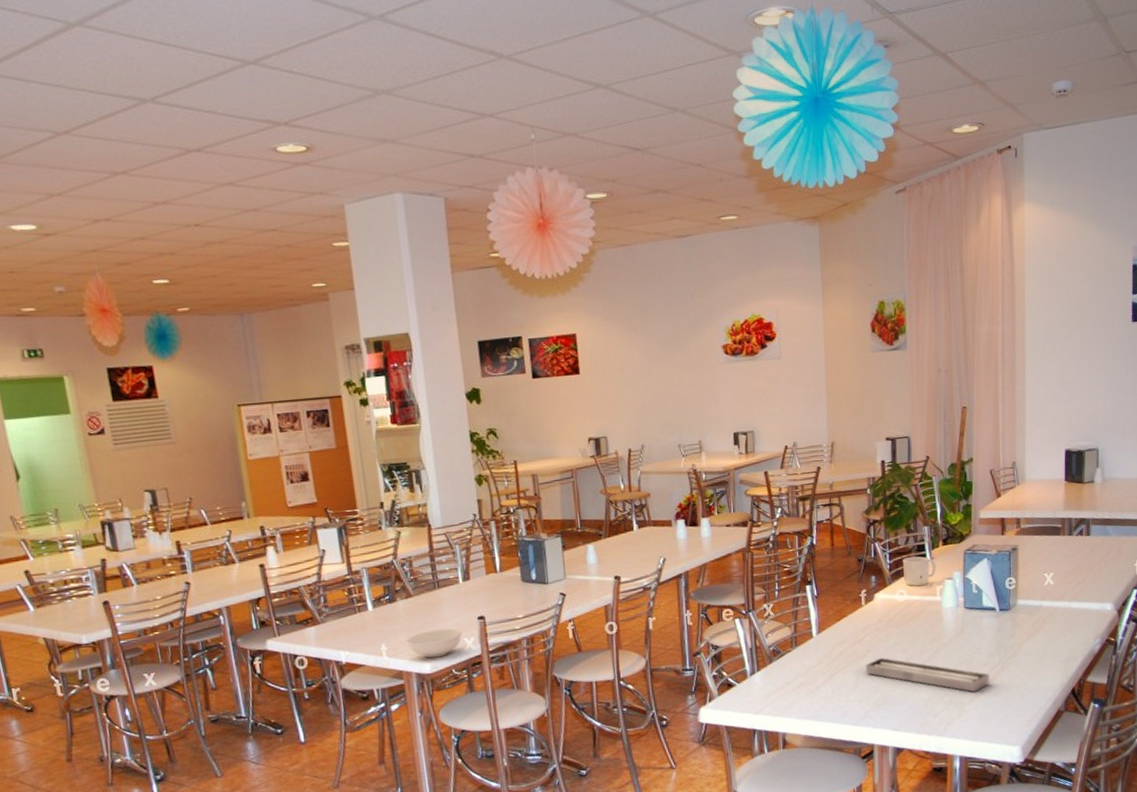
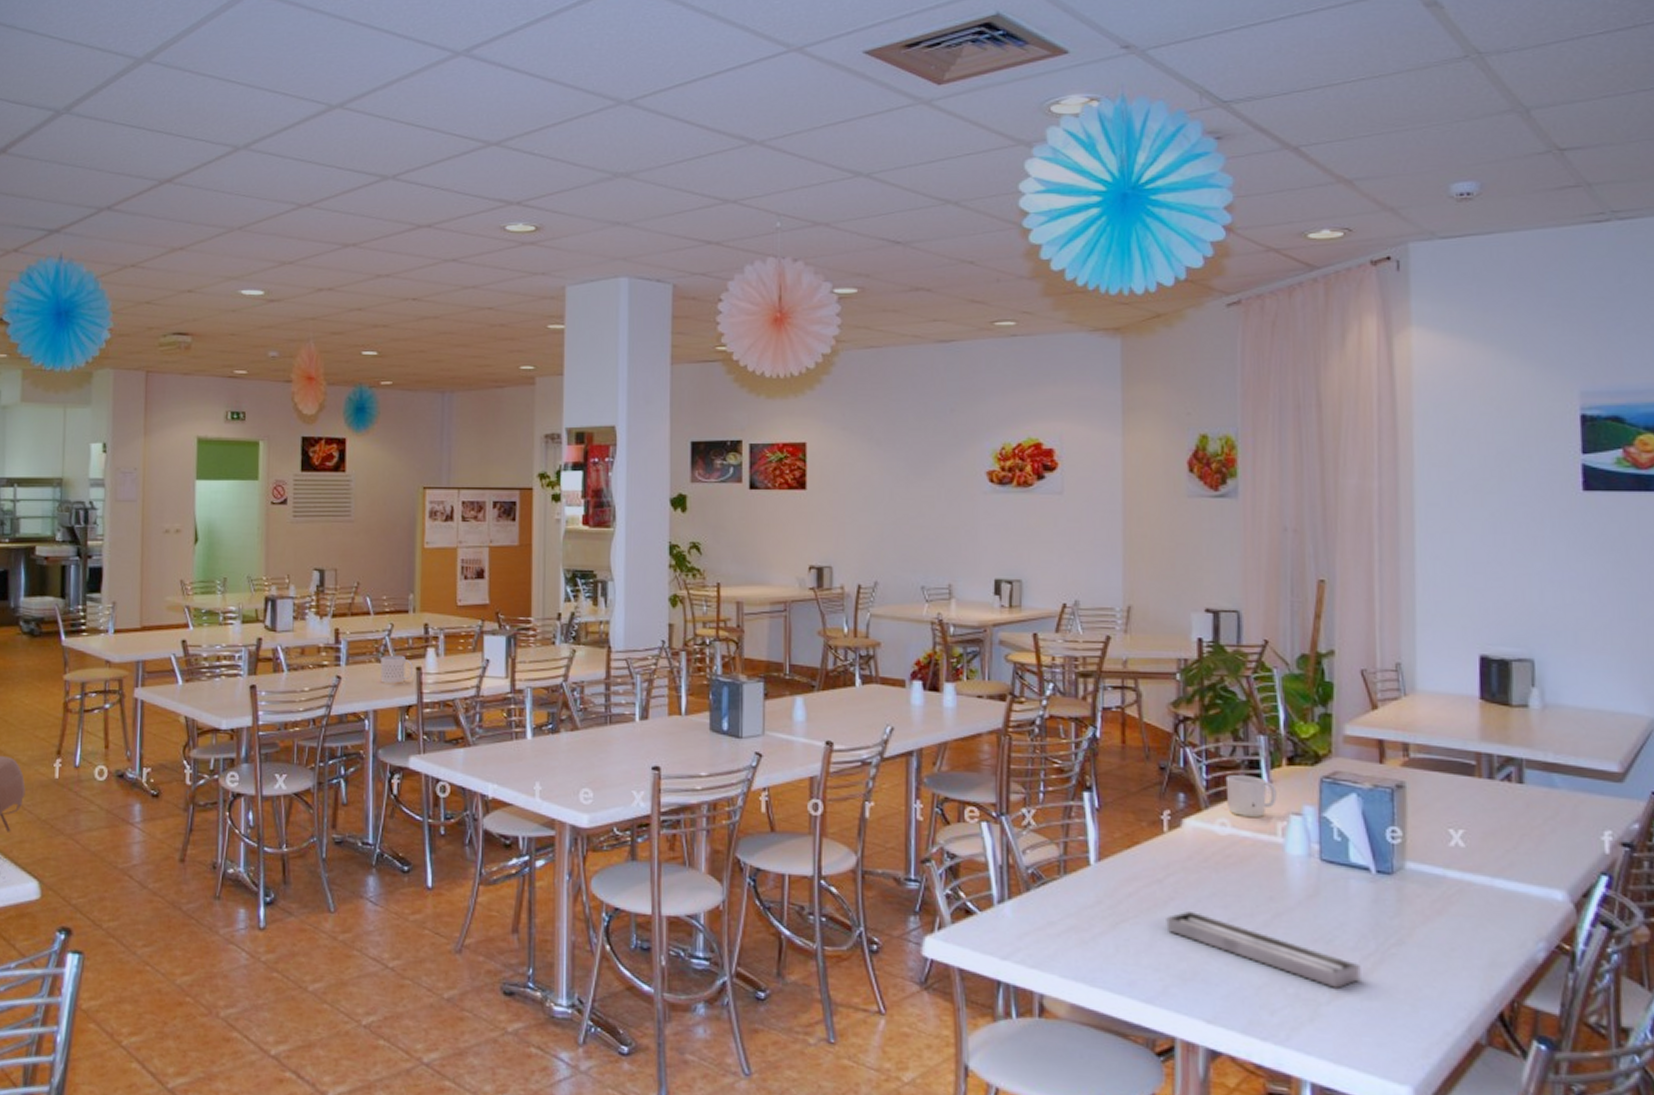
mug: none [225,556,257,583] -> present [380,655,413,684]
bowl: present [406,628,463,659] -> none [564,774,631,810]

